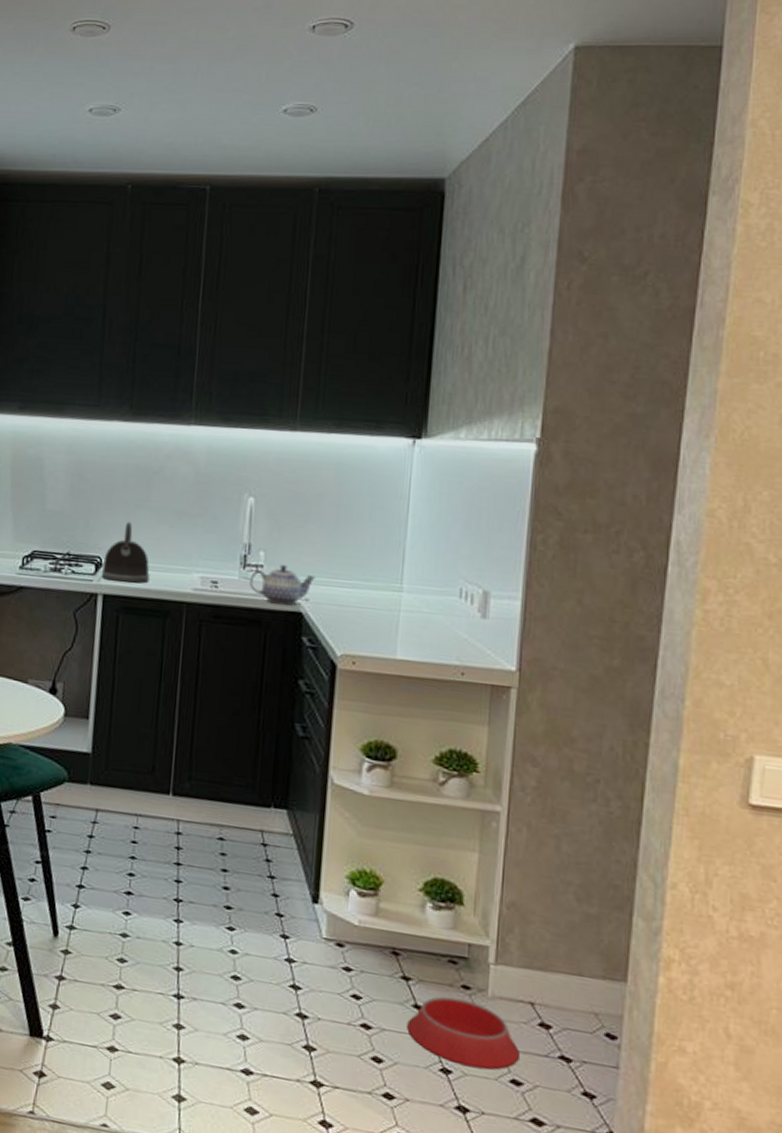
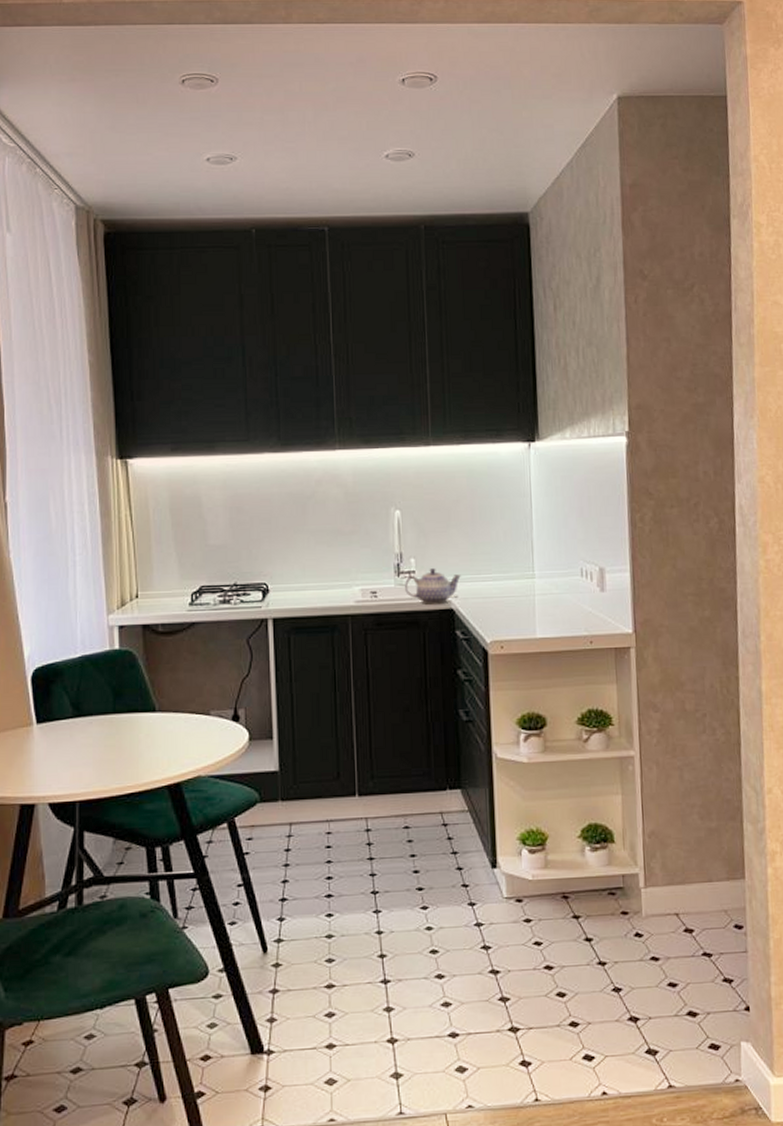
kettle: present [101,522,150,583] -> none [268,547,314,605]
pet bowl: present [407,996,519,1070] -> none [582,923,672,982]

